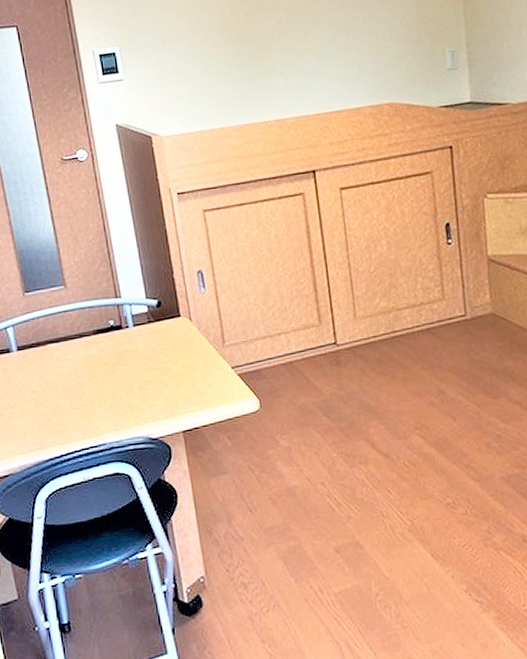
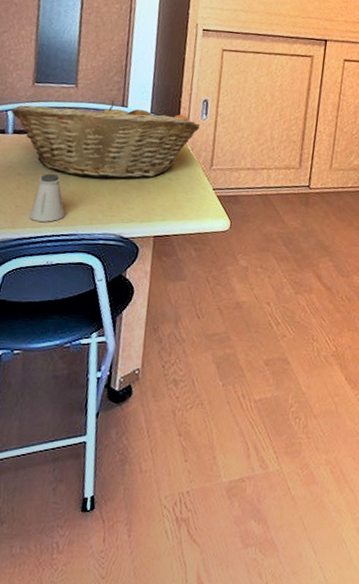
fruit basket: none [9,292,201,383] -> present [11,101,200,179]
saltshaker: none [54,384,88,438] -> present [29,173,65,222]

